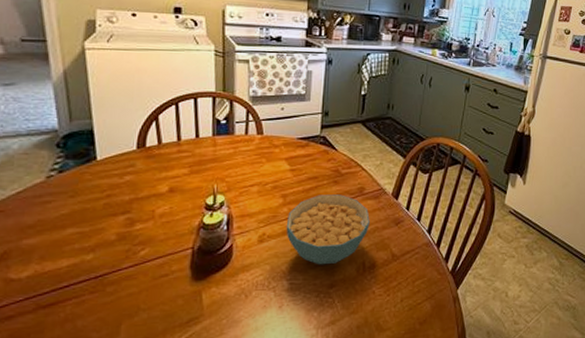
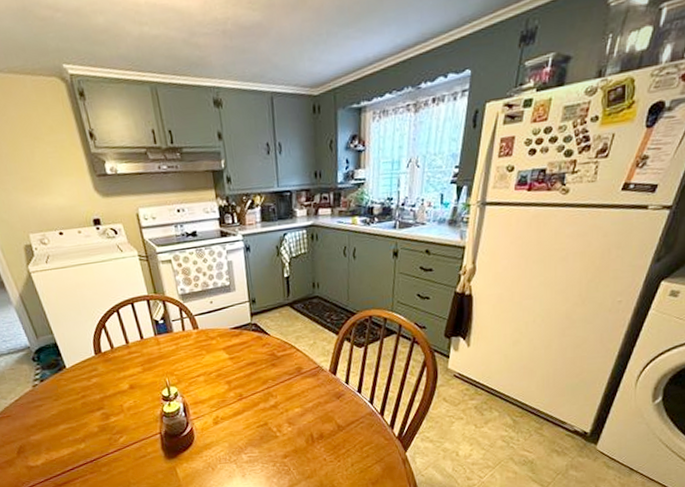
cereal bowl: present [286,194,370,265] -> none [235,376,312,440]

